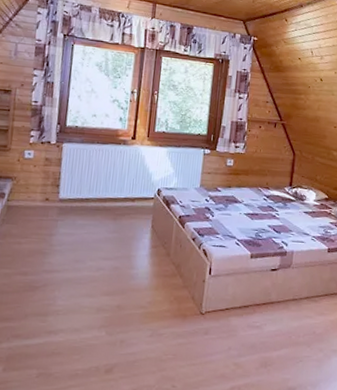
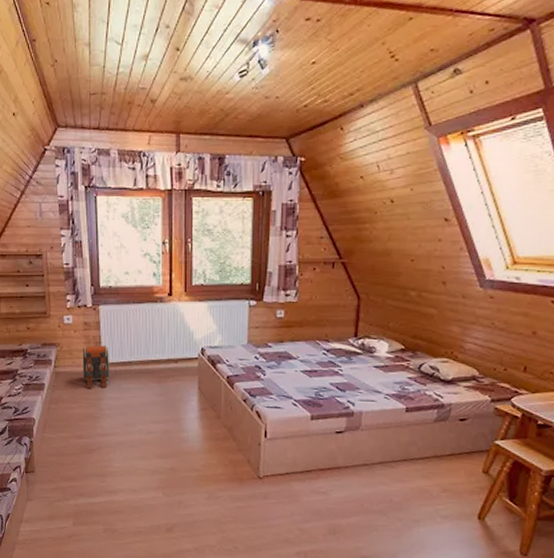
backpack: none [36,181,68,224] -> present [82,345,110,389]

